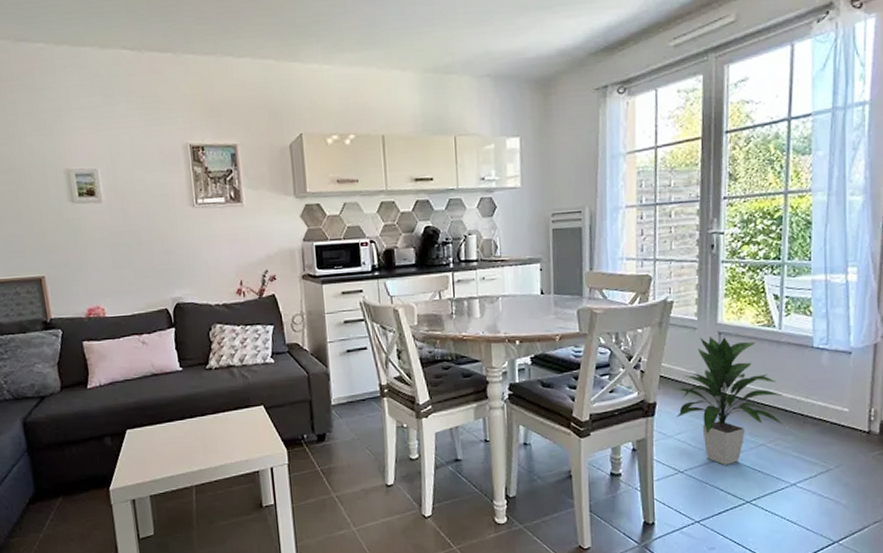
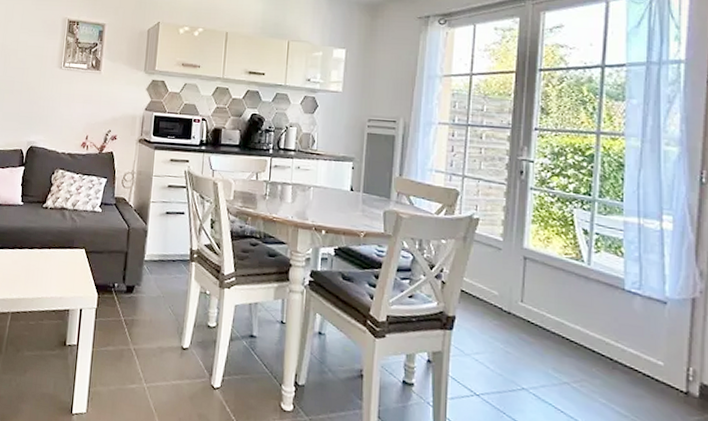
indoor plant: present [673,337,784,465] -> none [473,259,591,398]

